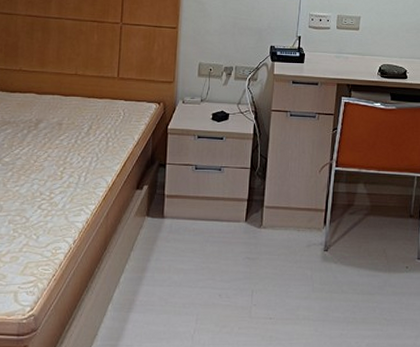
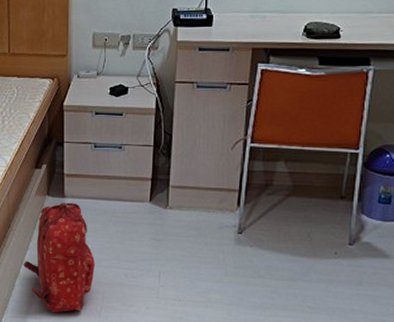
backpack: none [117,224,191,339] -> present [22,203,96,313]

